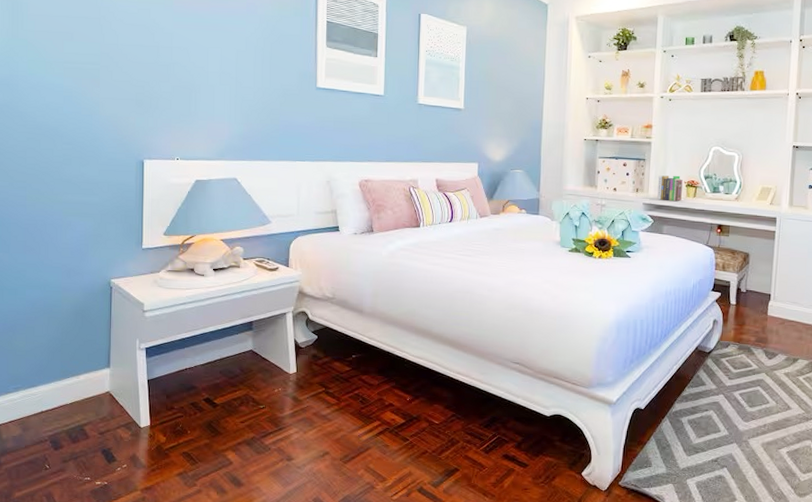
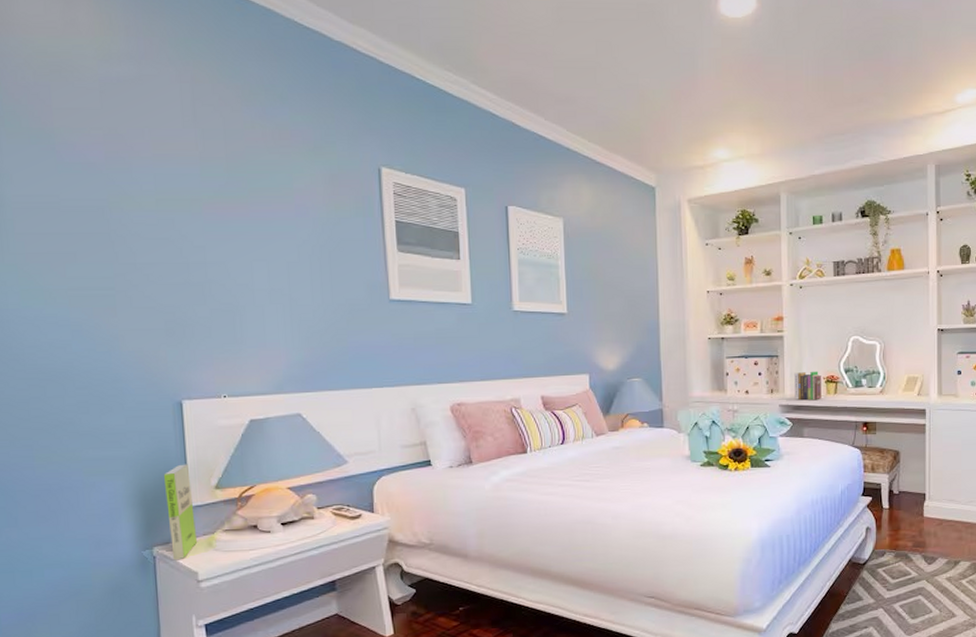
book: none [124,212,146,292] -> present [163,464,198,561]

